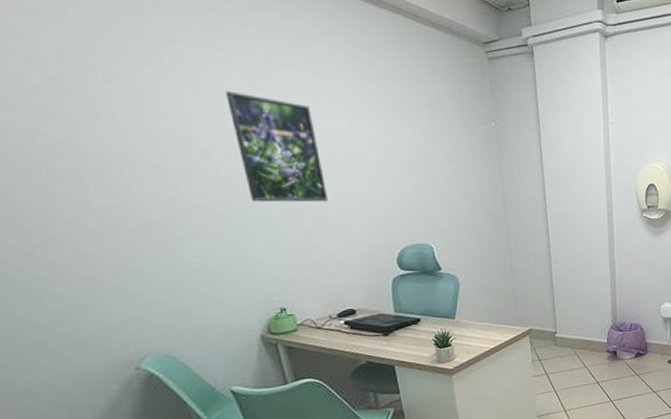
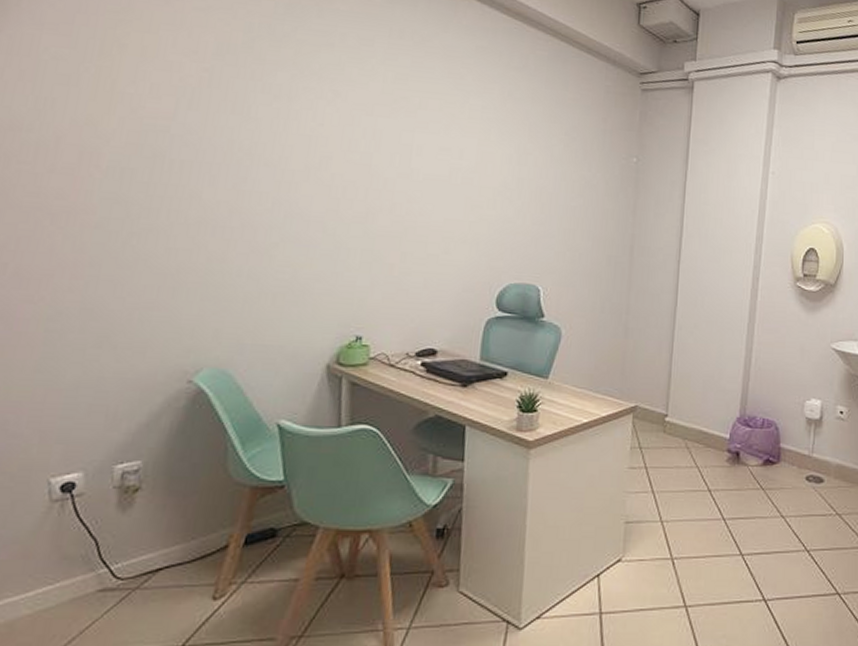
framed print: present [225,91,328,202] -> none [357,98,443,224]

